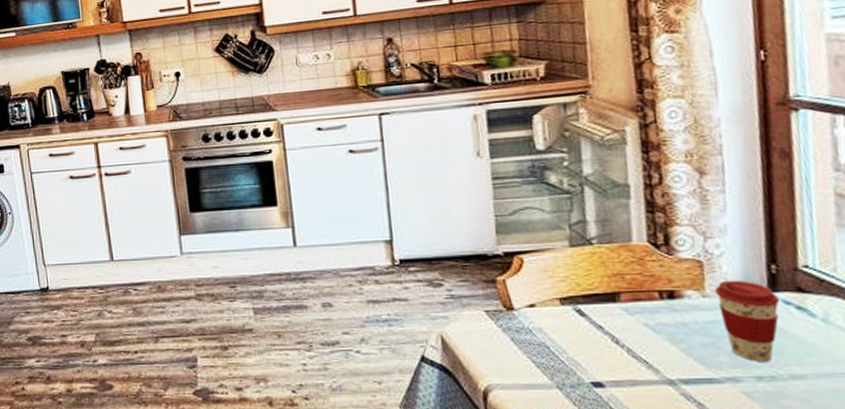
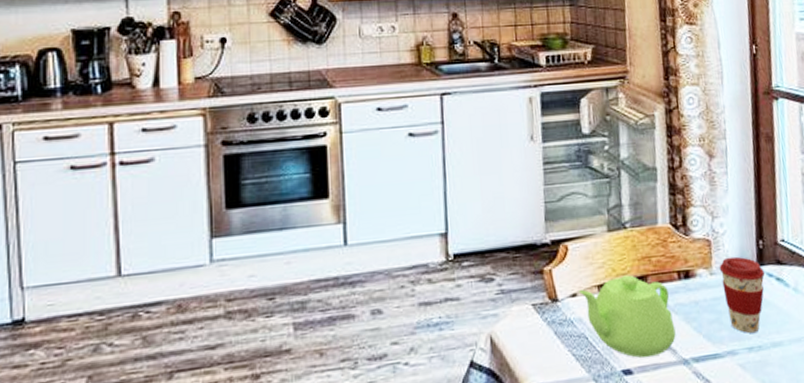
teapot: none [538,290,658,372] -> present [579,275,676,358]

